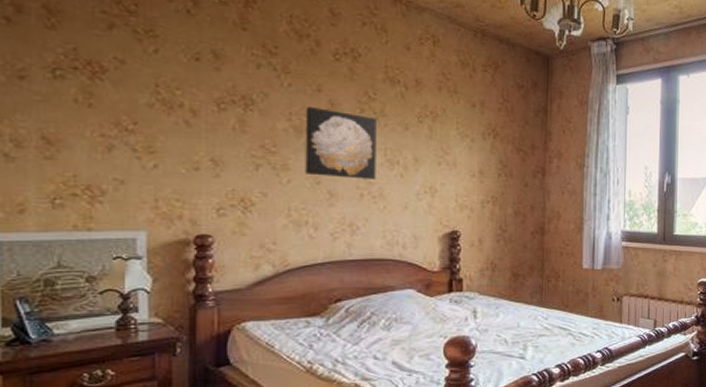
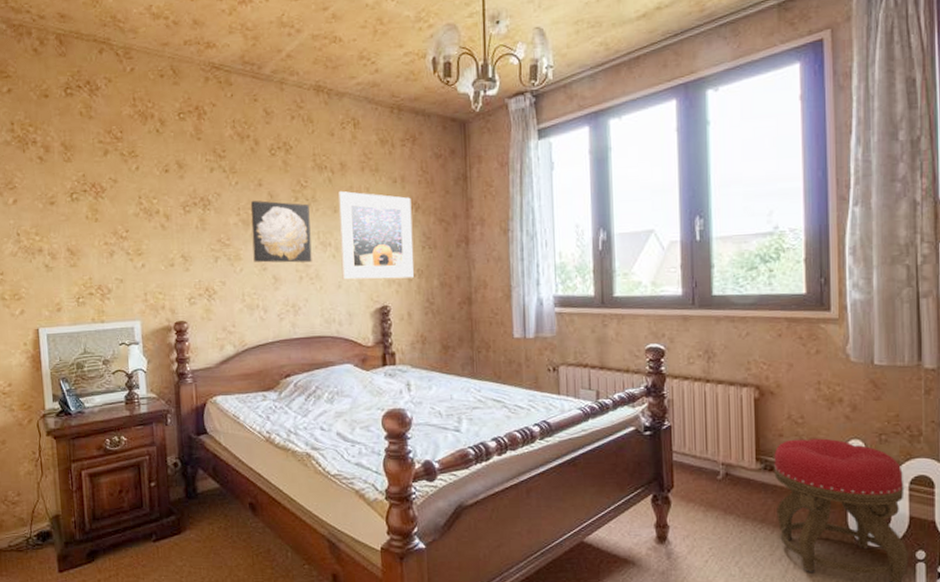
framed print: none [409,108,490,204] -> present [337,190,414,280]

